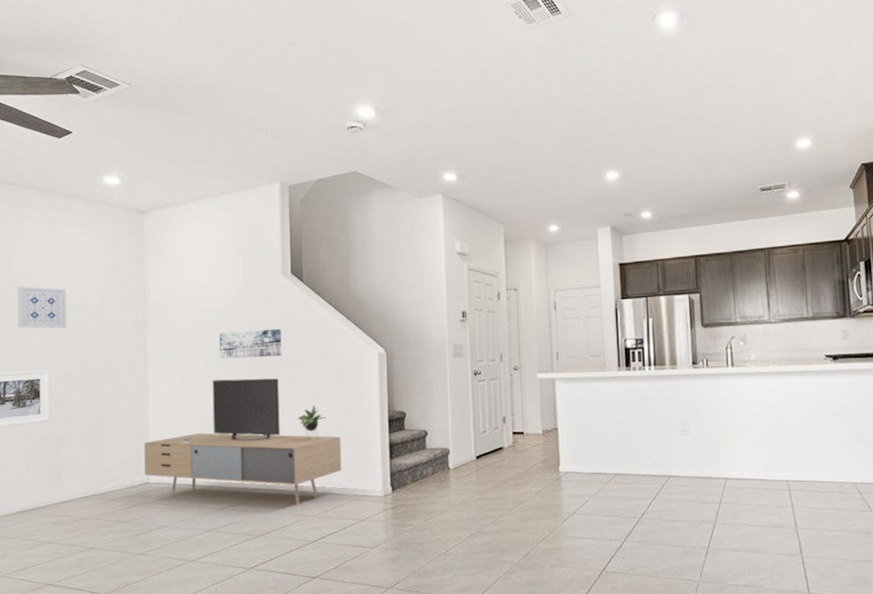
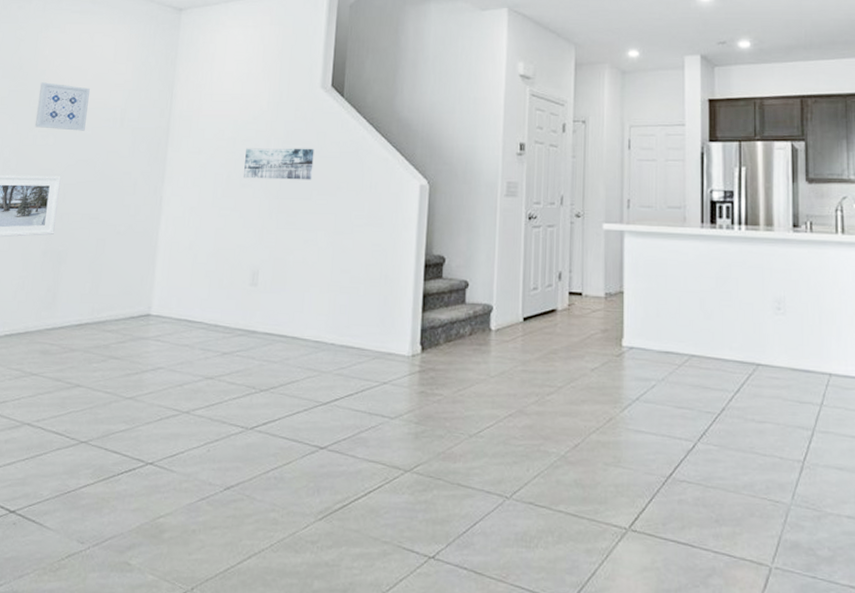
media console: present [144,378,342,505] -> none [146,202,368,358]

